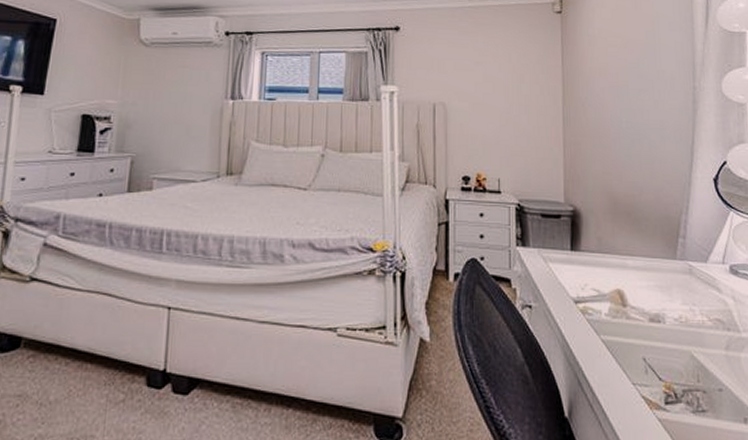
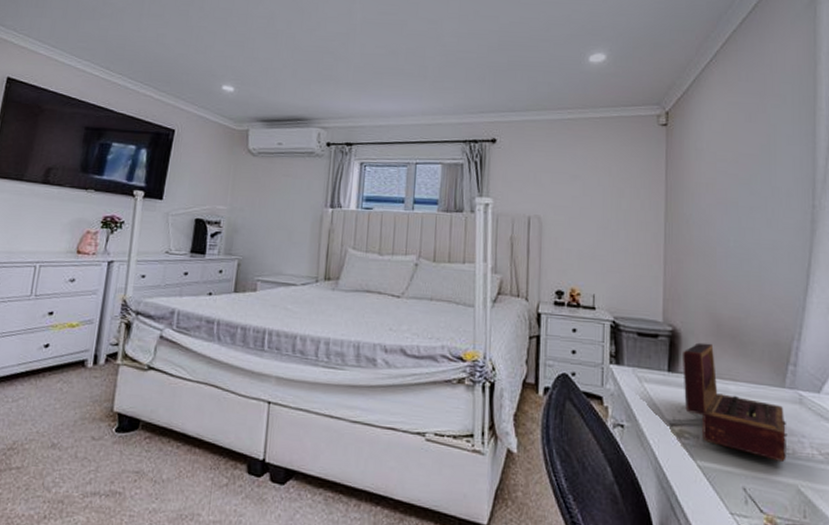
wooden box: none [584,221,680,330] -> present [683,342,788,462]

